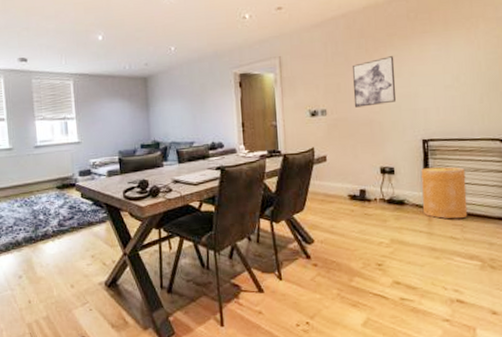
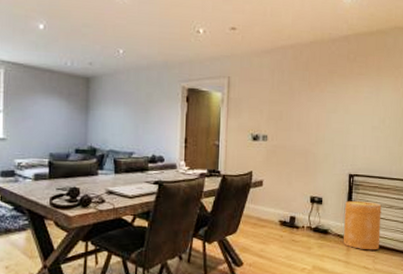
wall art: present [352,56,397,108] -> none [293,92,333,137]

